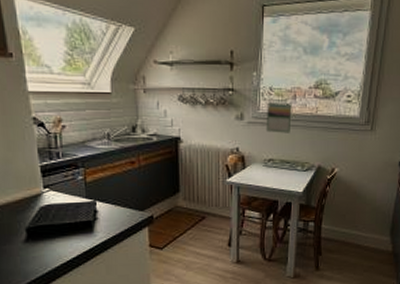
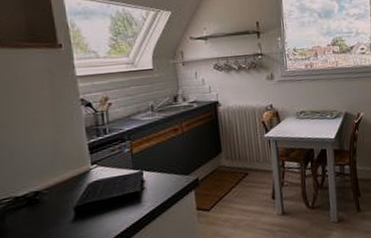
calendar: present [266,101,292,133] -> none [293,59,317,88]

